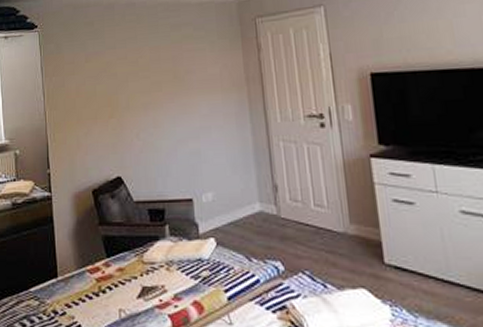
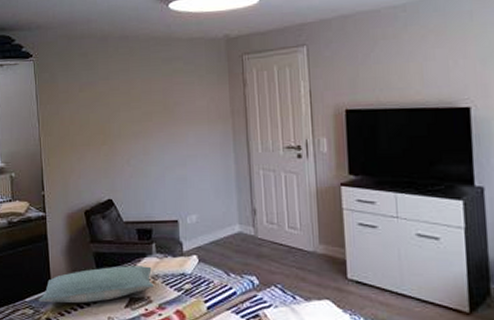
pillow: none [43,250,168,294] -> present [38,266,154,304]

